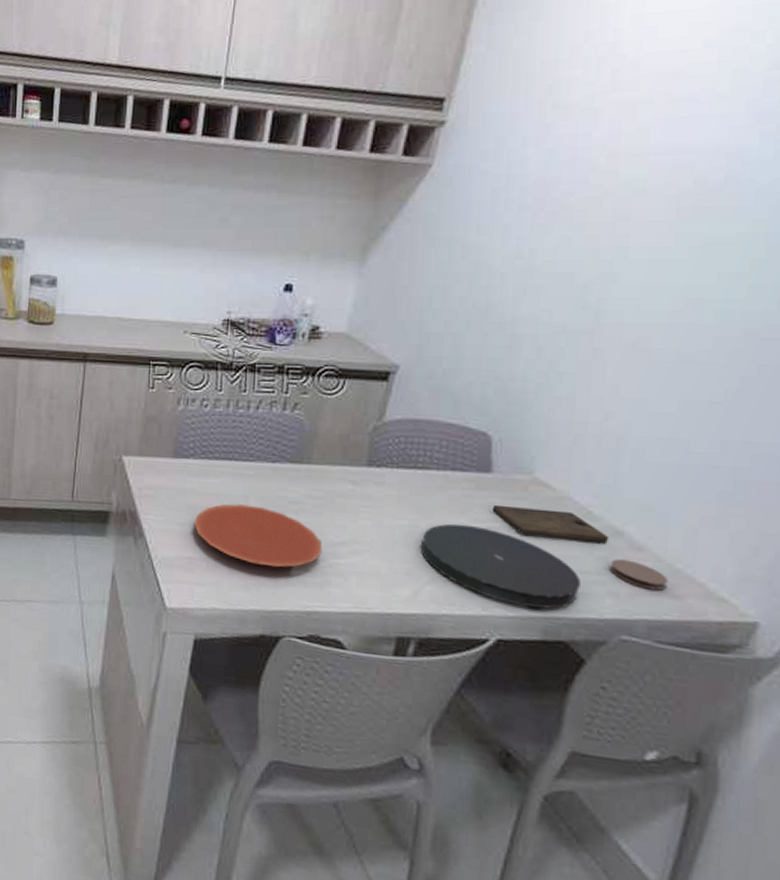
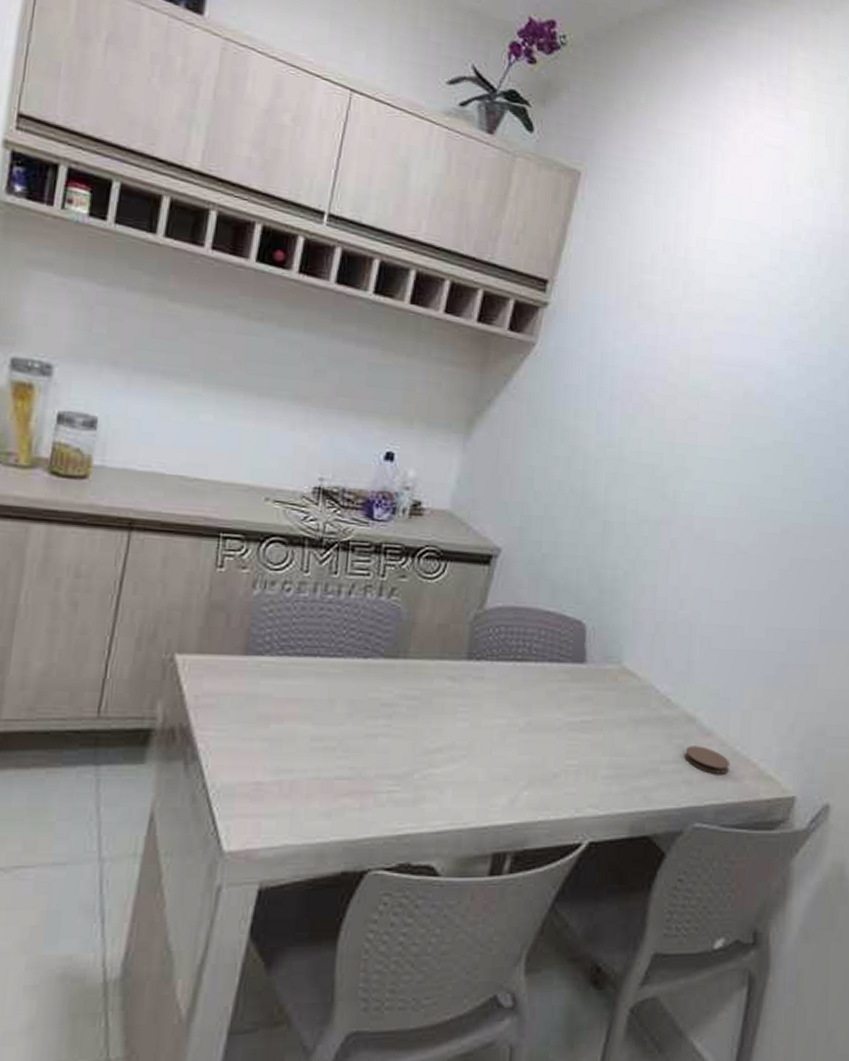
plate: present [194,504,323,568] -> none [265,710,417,785]
plate: present [420,523,582,609] -> none [517,719,662,803]
cutting board: present [492,504,608,543] -> none [585,696,683,730]

